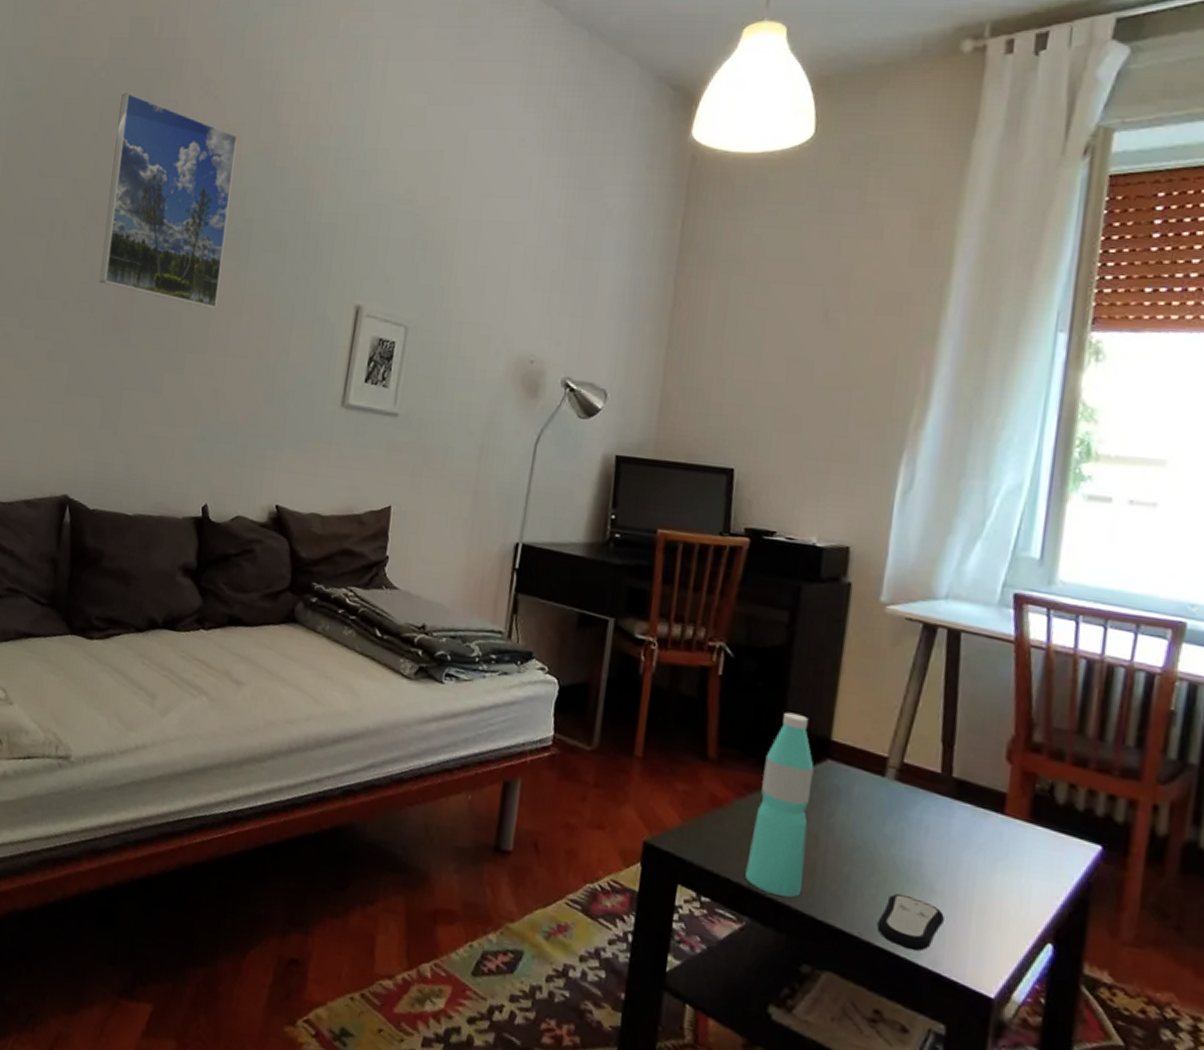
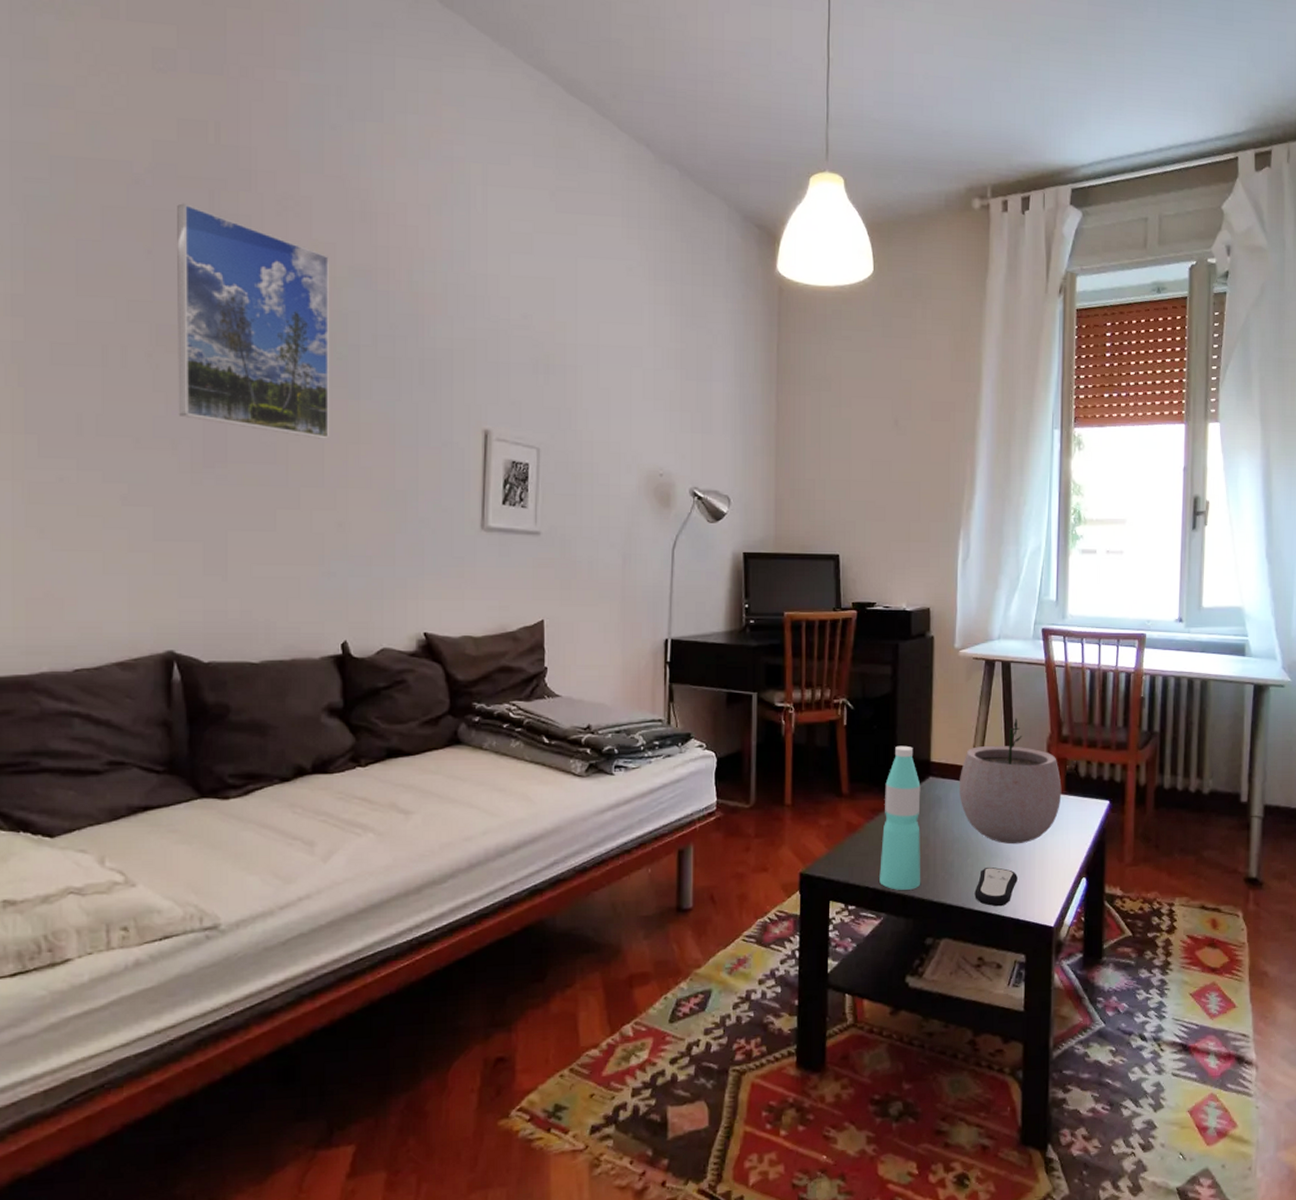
plant pot: none [867,702,1025,876] -> present [958,717,1062,845]

